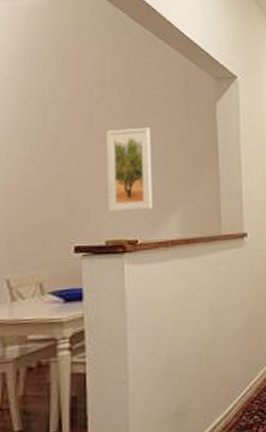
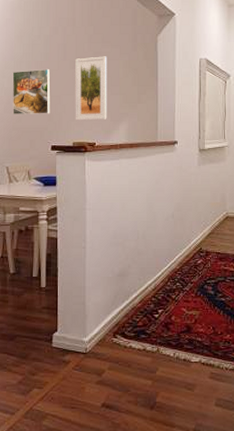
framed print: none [14,143,72,207] -> present [12,68,51,115]

